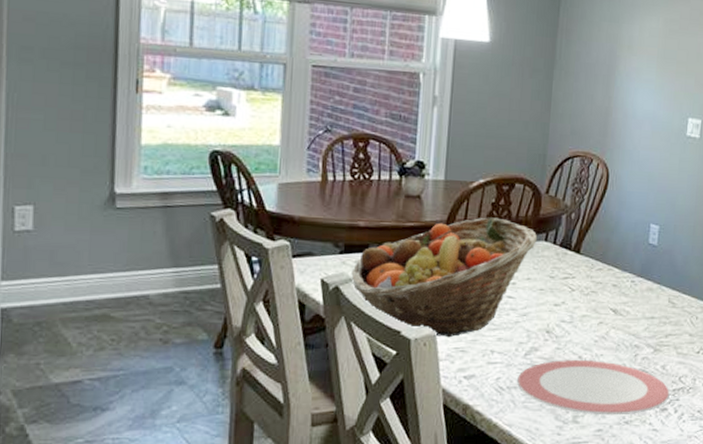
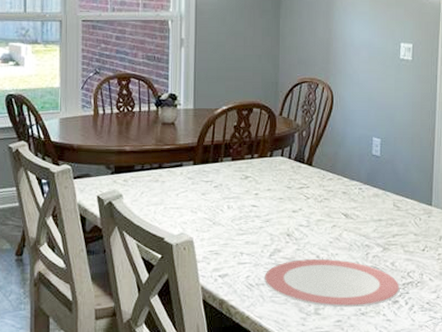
fruit basket: present [351,217,537,338] -> none [121,138,274,243]

